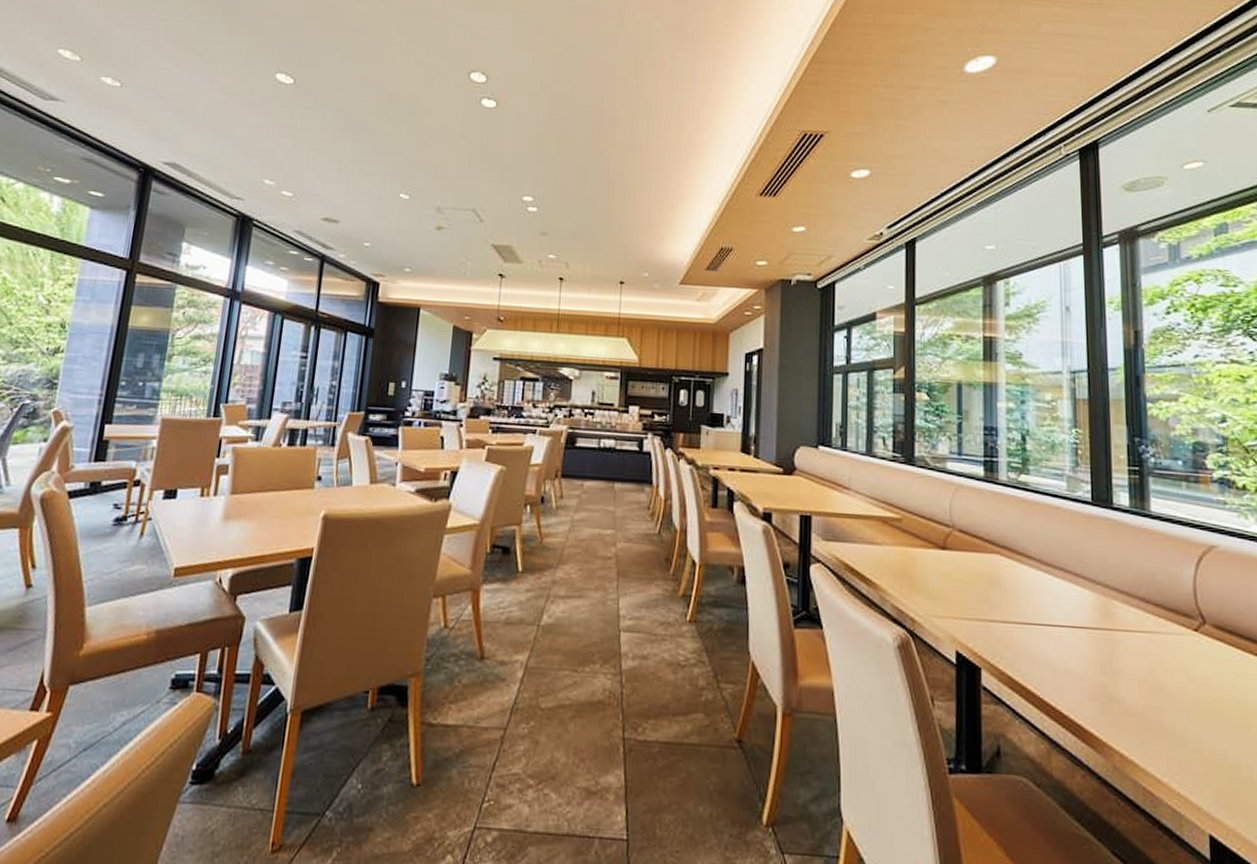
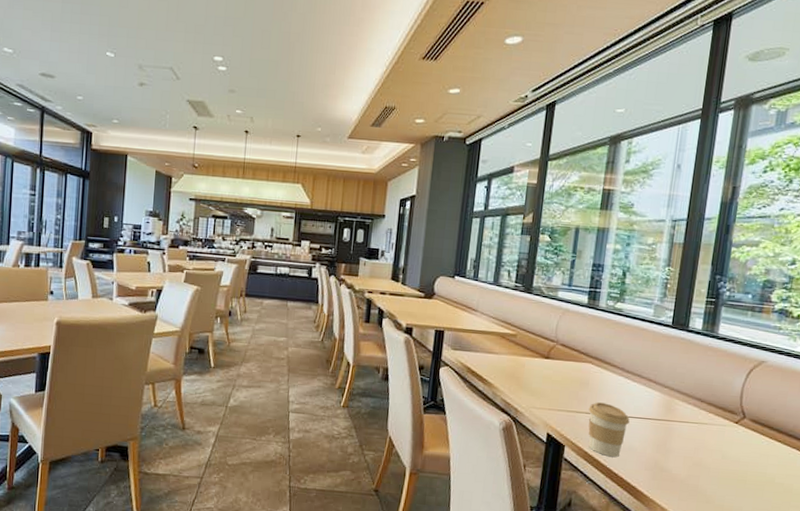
coffee cup: none [1004,606,1059,684] -> present [588,402,630,458]

